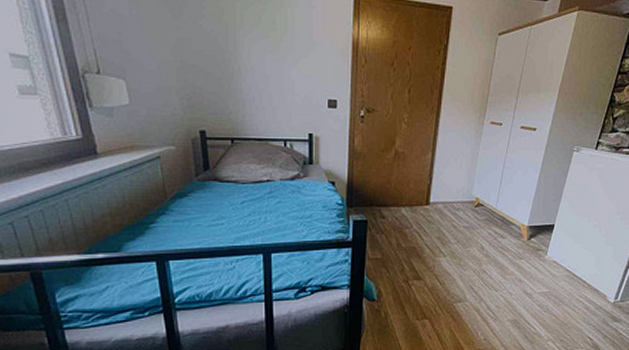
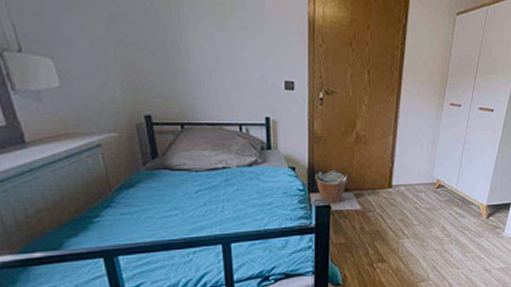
laundry basket: none [348,185,399,226] -> present [310,169,362,211]

